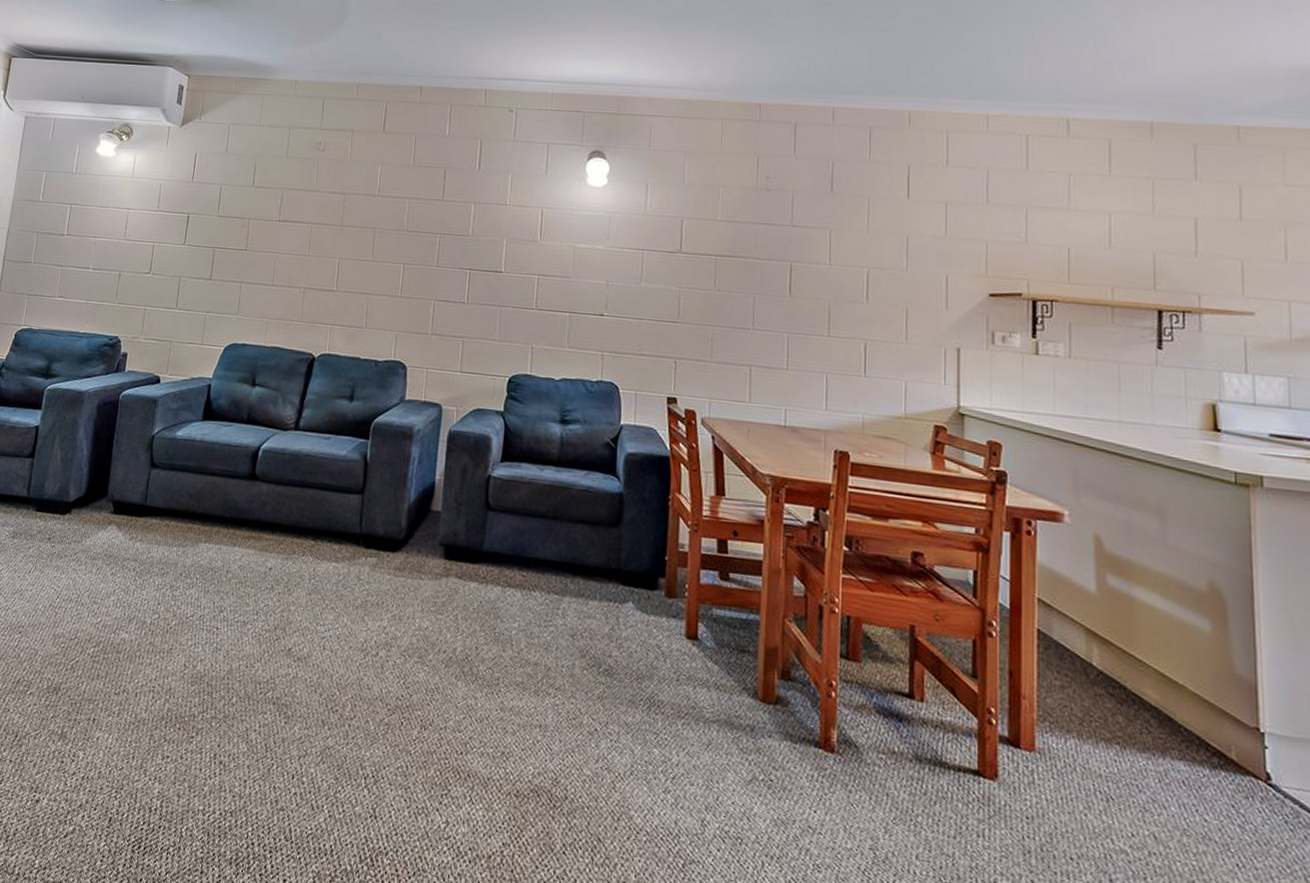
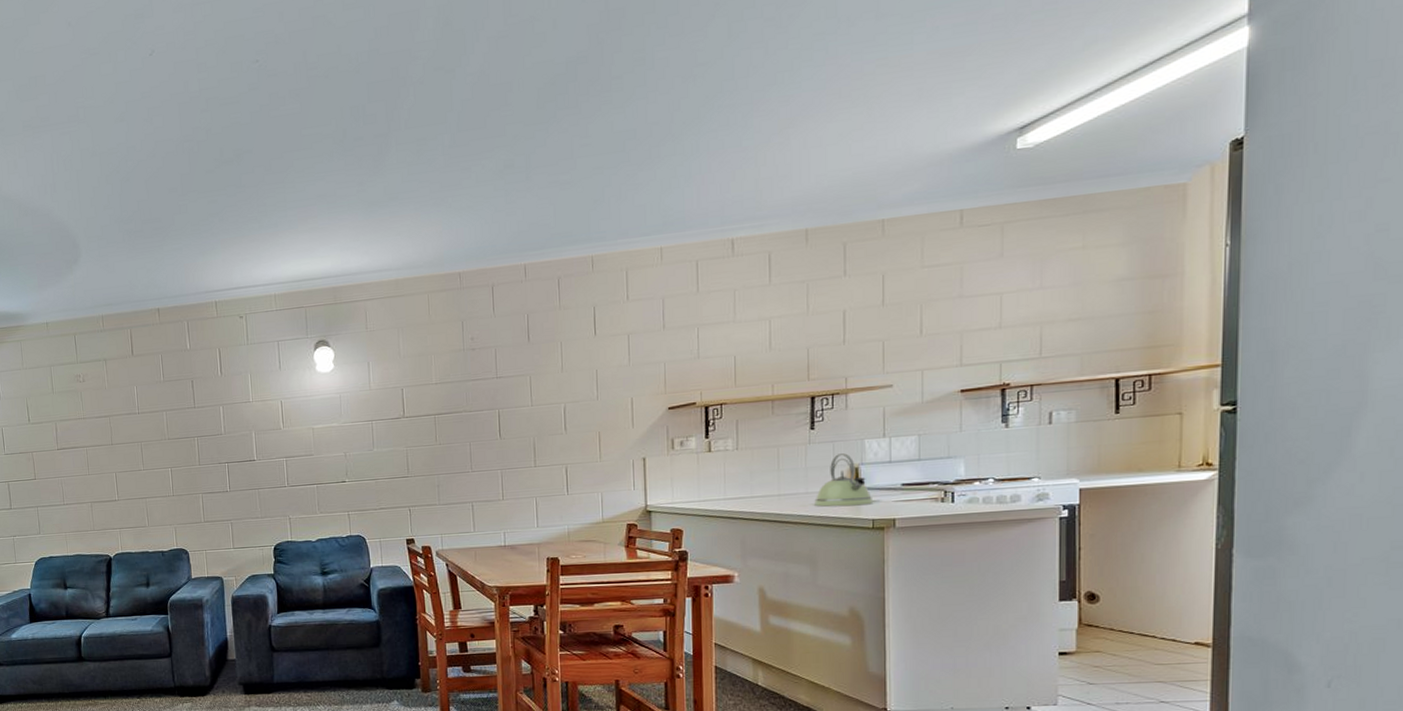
kettle: none [1161,384,1236,454] -> present [813,453,874,508]

